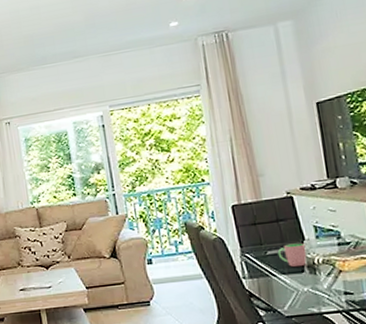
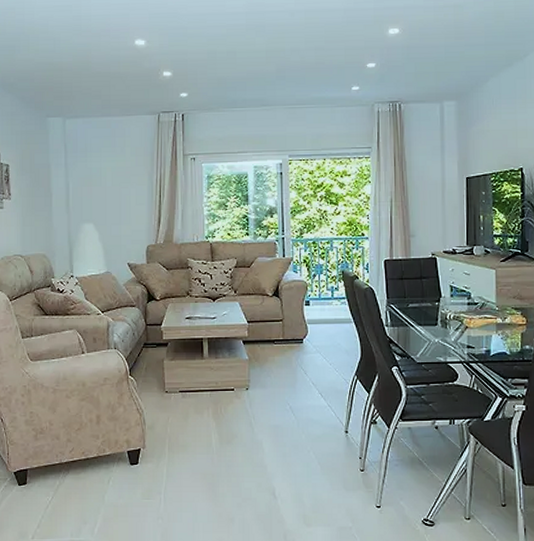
cup: present [277,243,307,267] -> none [417,299,442,321]

